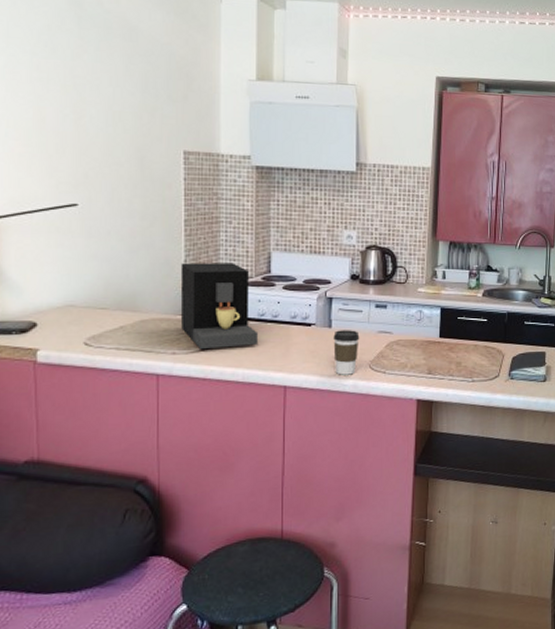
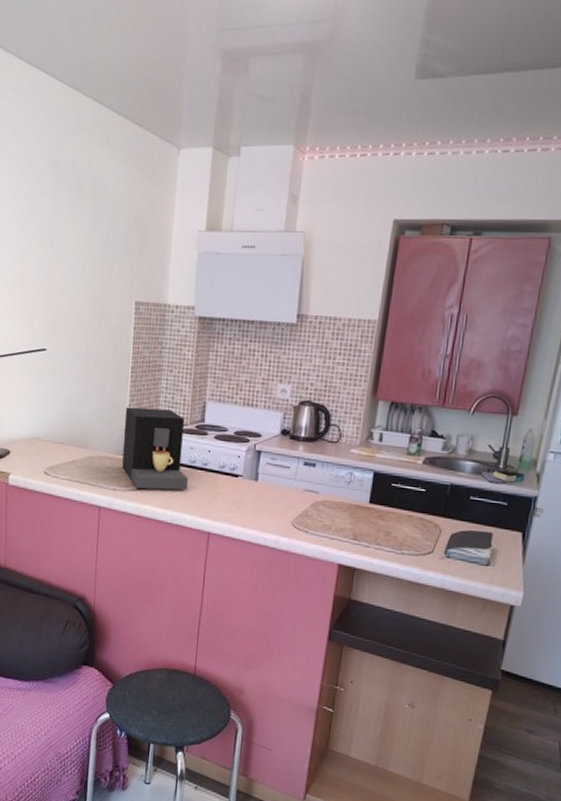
coffee cup: present [333,330,360,375] -> none [257,484,285,530]

